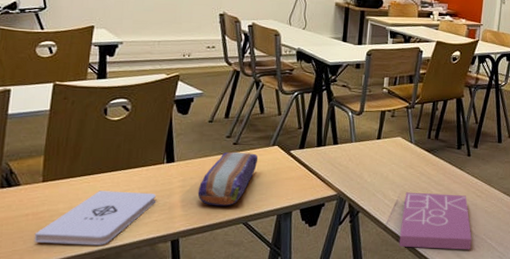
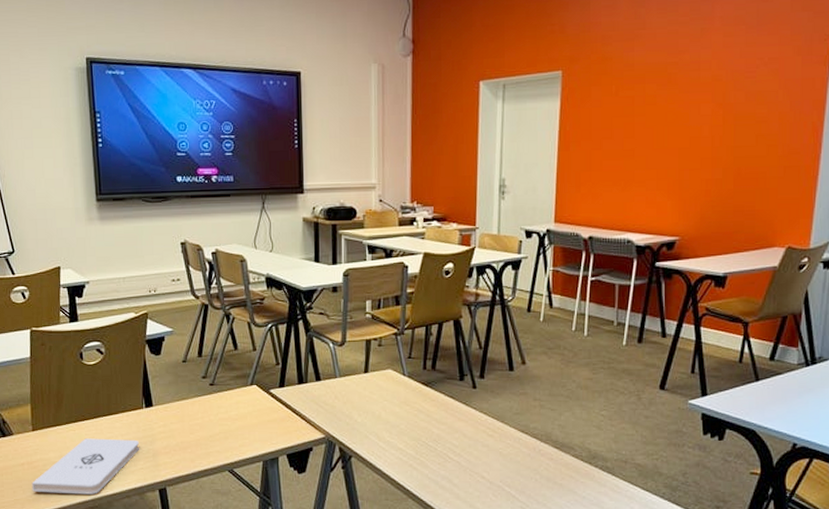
pencil case: present [197,151,258,206] -> none [179,393,237,453]
book: present [398,192,472,250] -> none [399,433,486,500]

